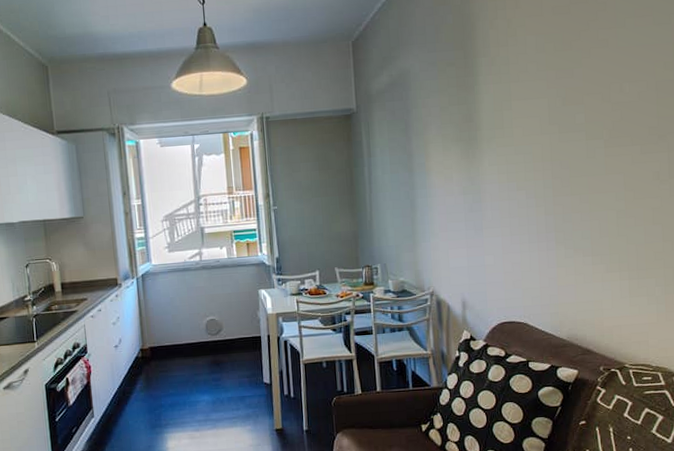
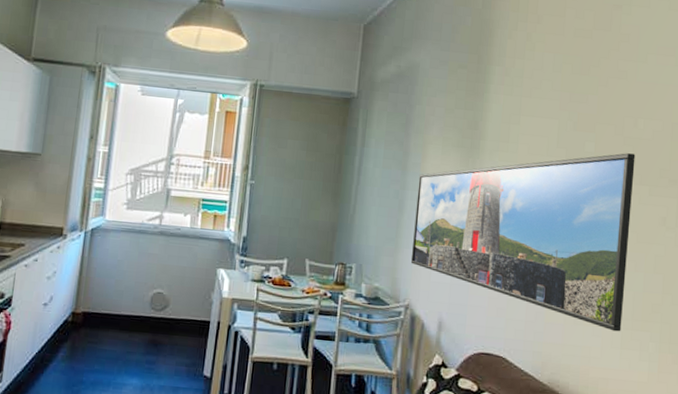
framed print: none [425,117,628,283] -> present [411,153,636,332]

